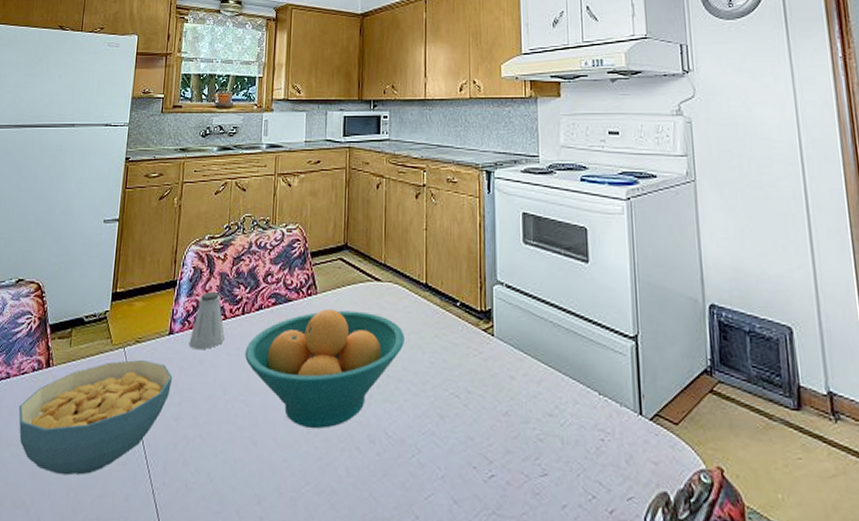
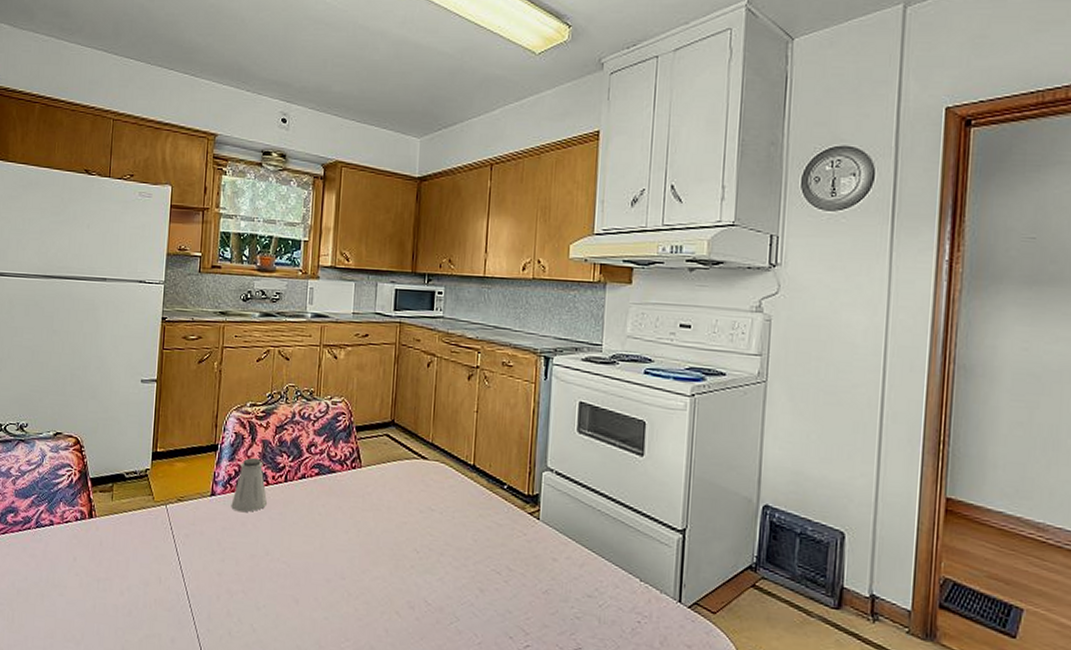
cereal bowl: present [18,359,173,476] -> none [64,517,216,617]
fruit bowl: present [245,309,405,429] -> none [287,483,449,593]

